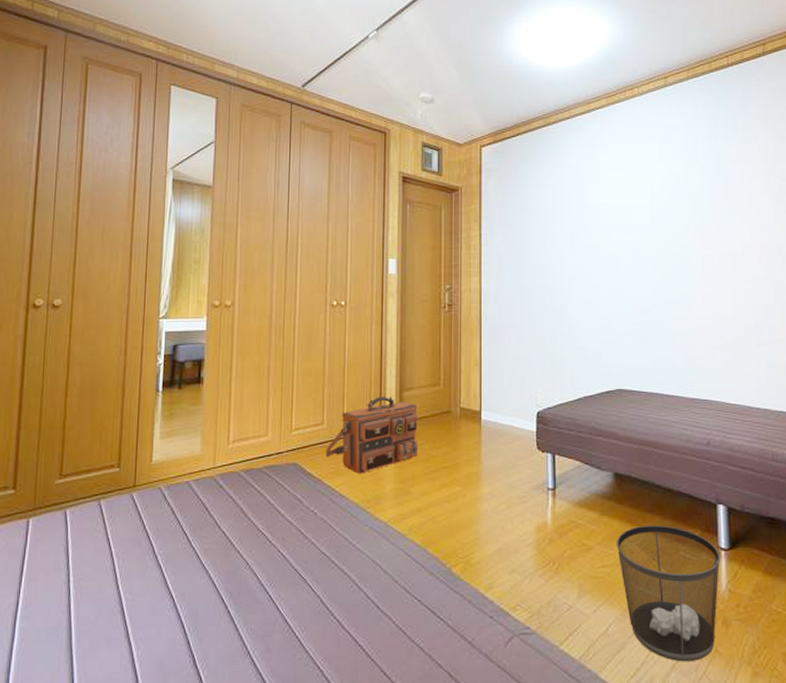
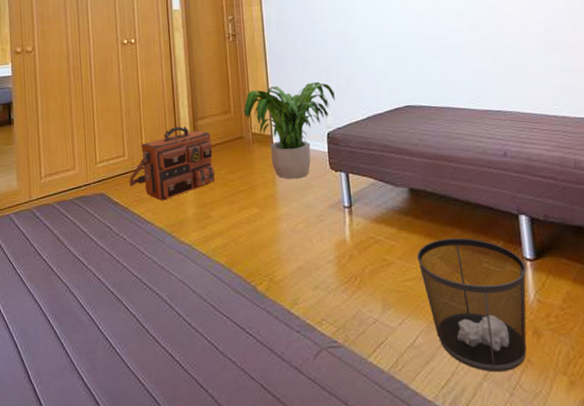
potted plant: none [454,359,547,458] -> present [244,81,335,179]

